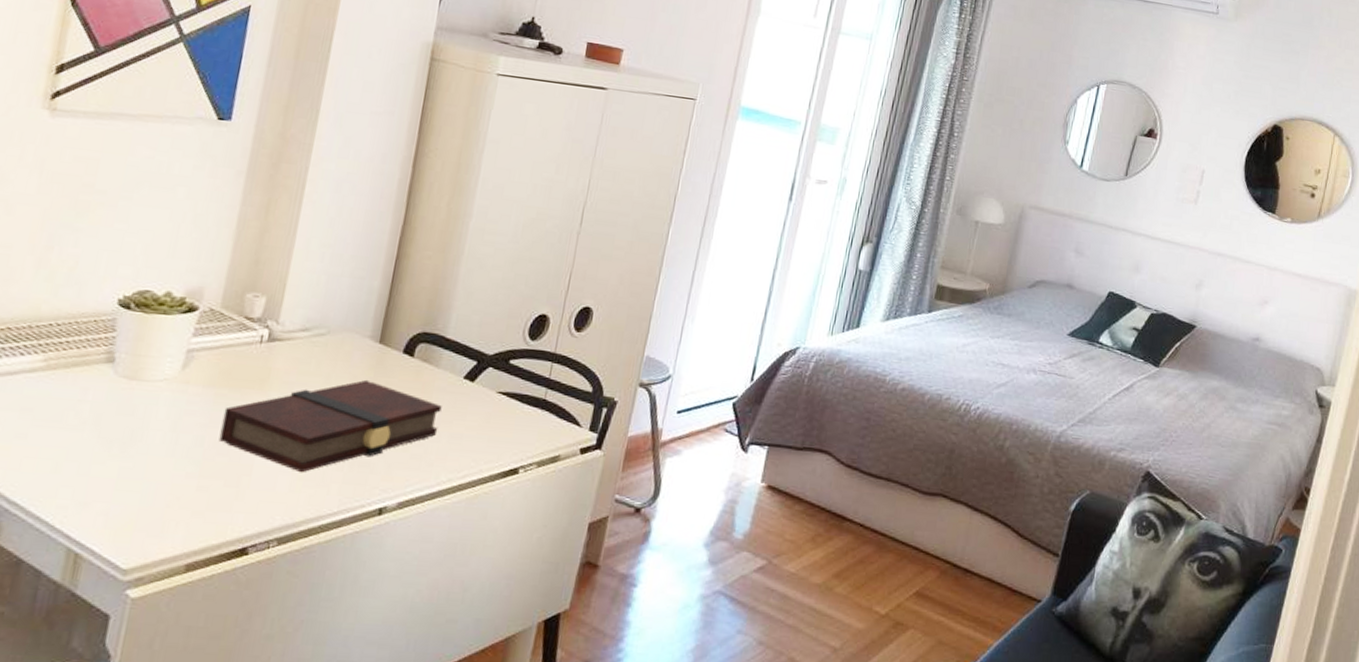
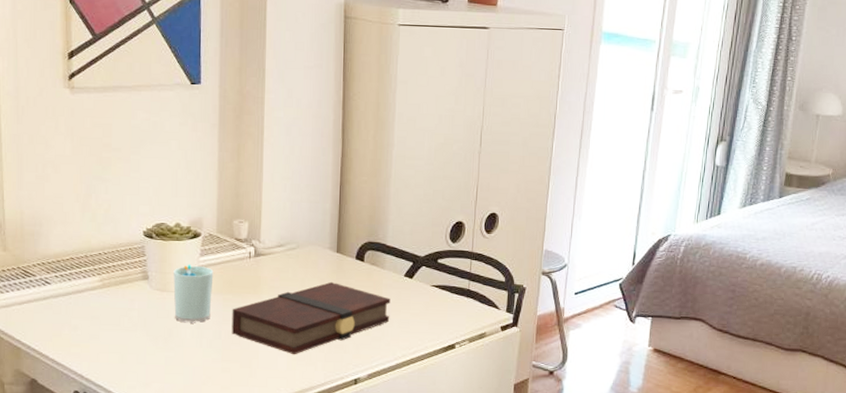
cup: none [142,345,208,425] -> present [173,264,214,323]

